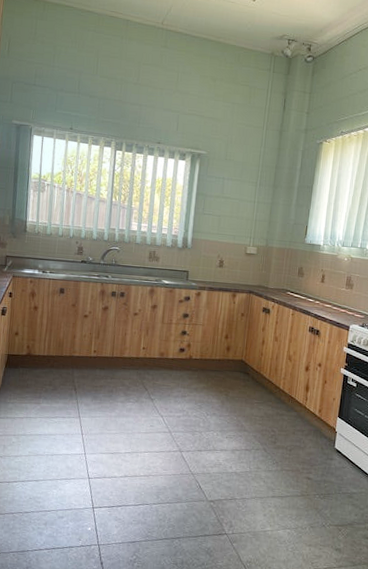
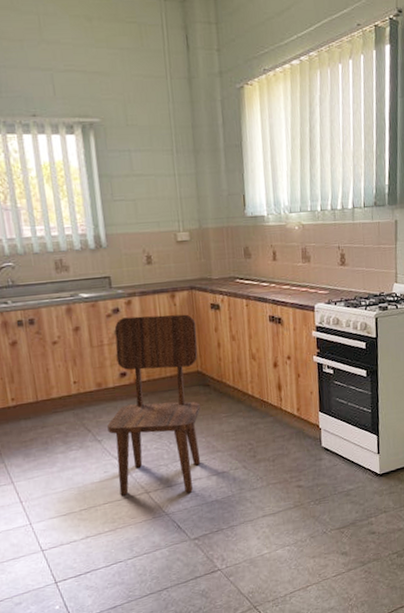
dining chair: none [159,305,248,461] -> present [107,314,201,496]

